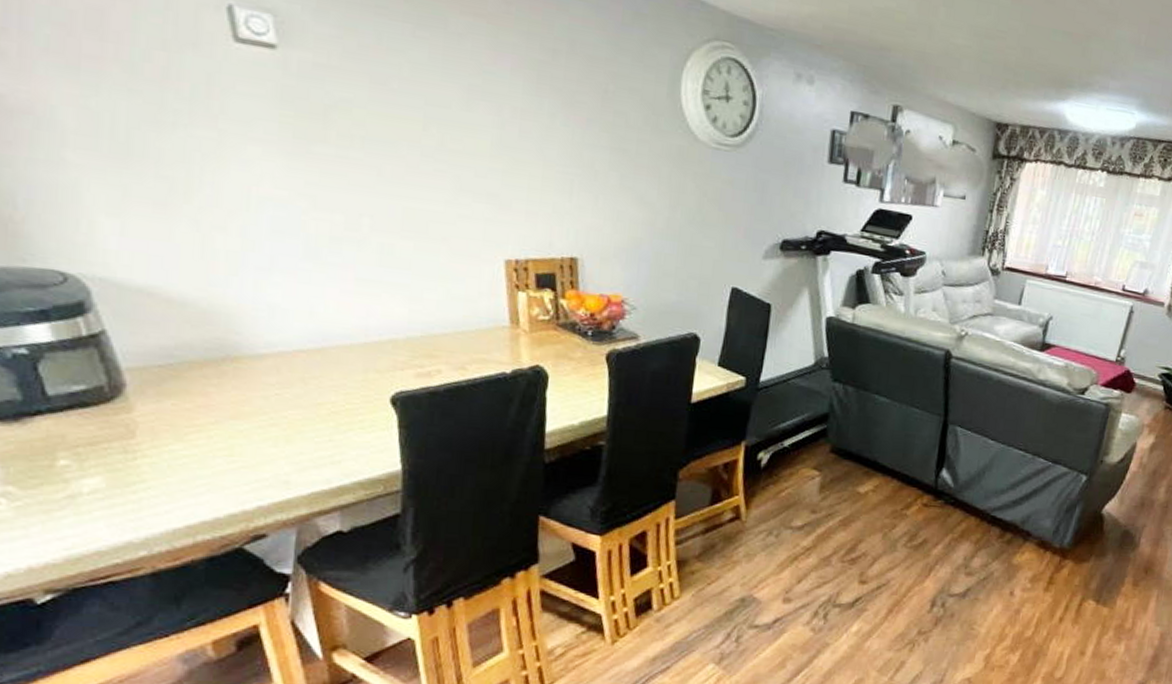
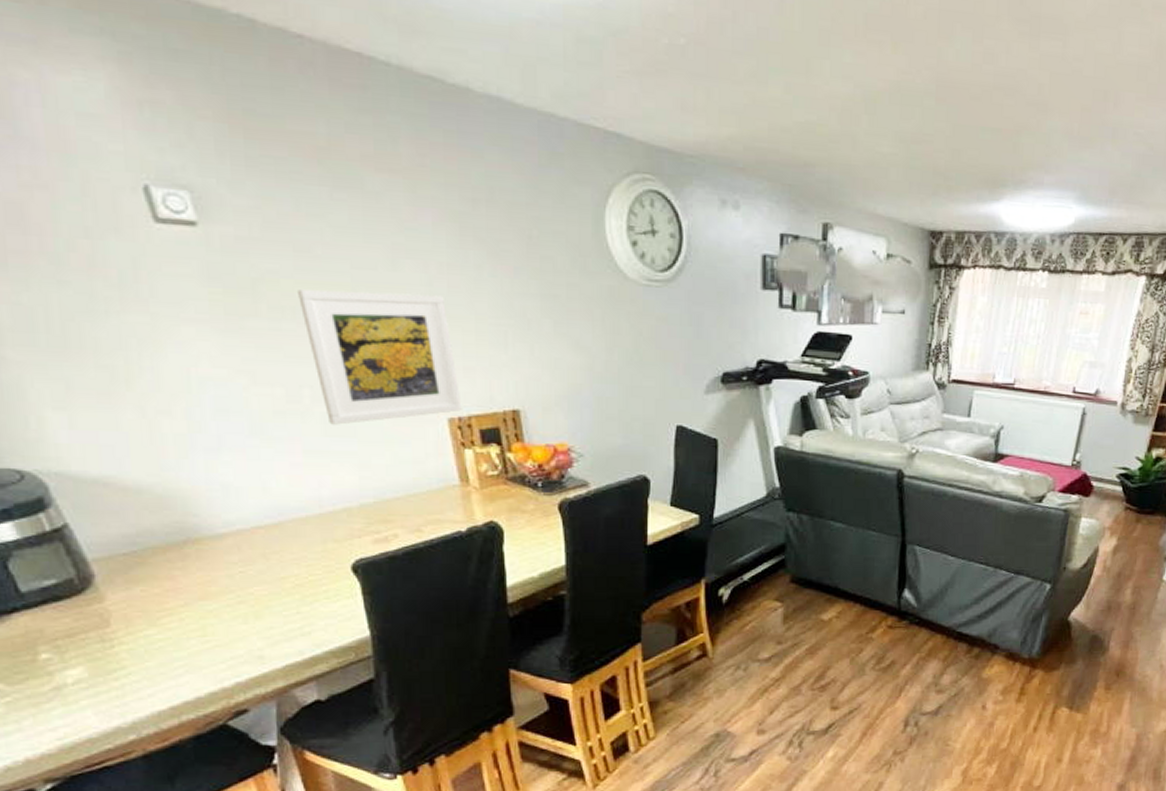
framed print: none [368,120,521,257] -> present [296,289,462,425]

